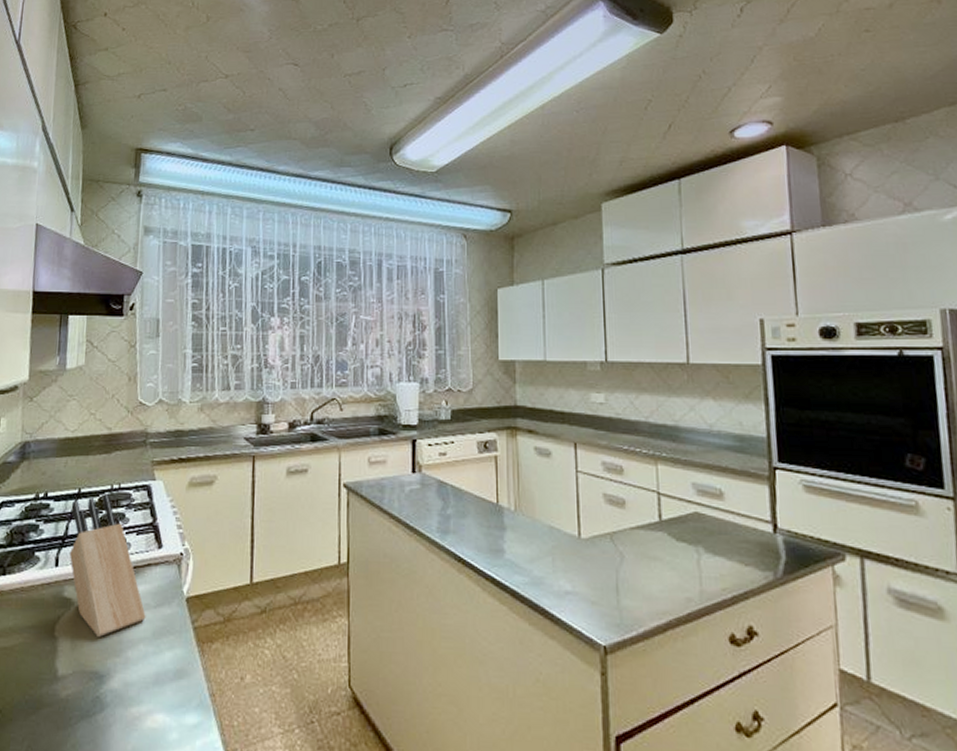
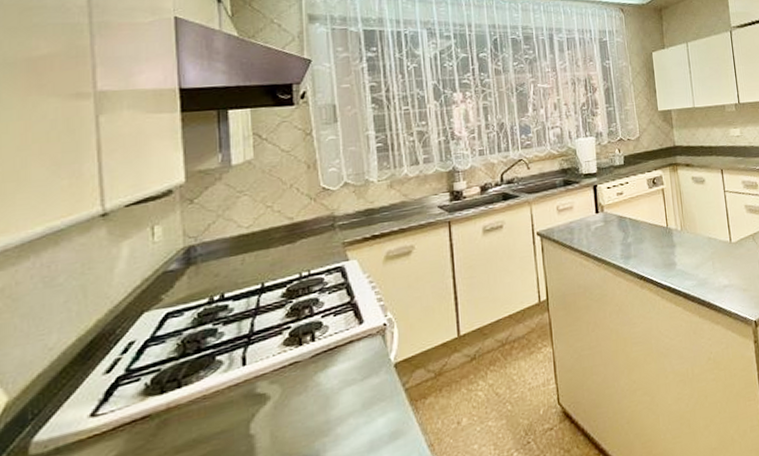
knife block: present [69,494,146,637] -> none [256,283,353,423]

